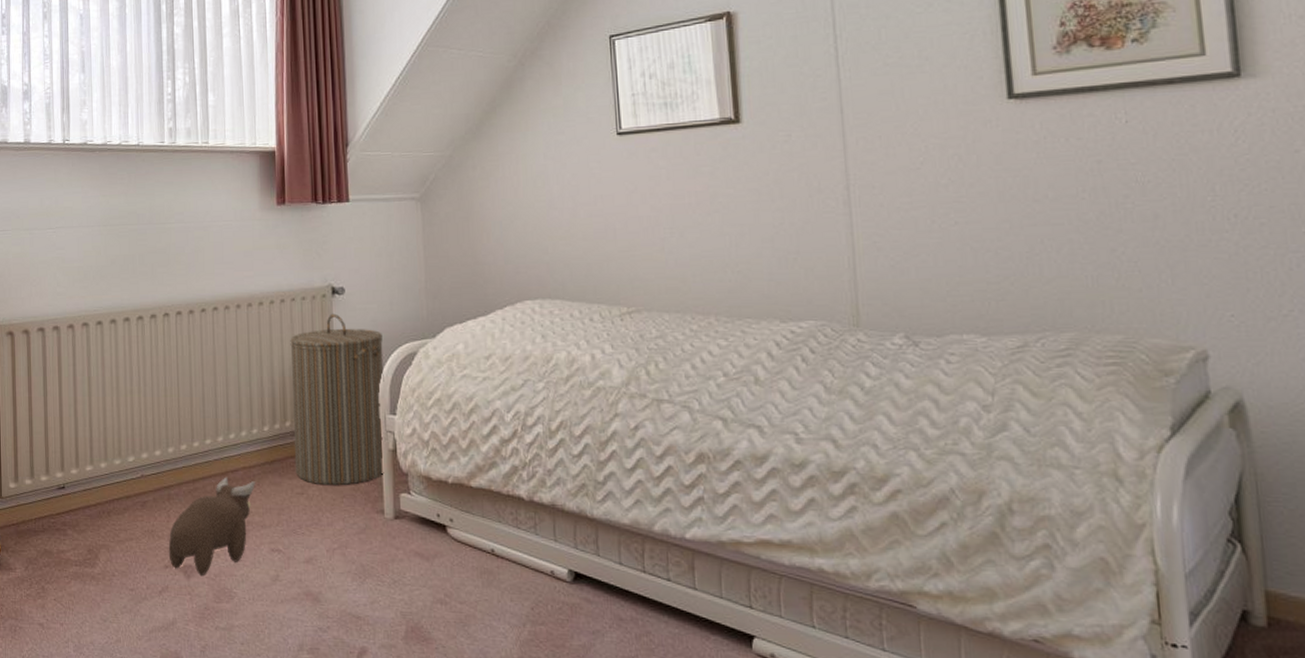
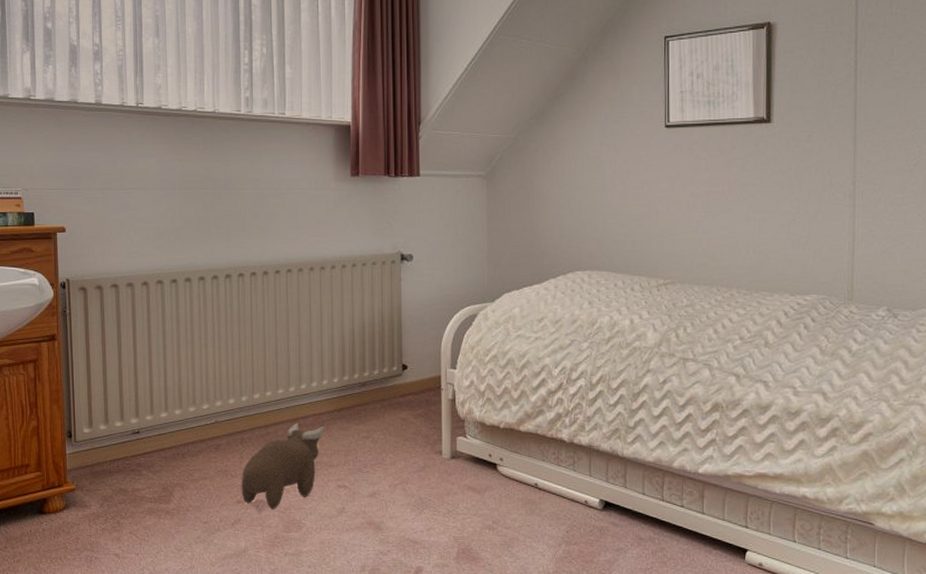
laundry hamper: present [290,313,384,486] -> none [360,278,446,431]

